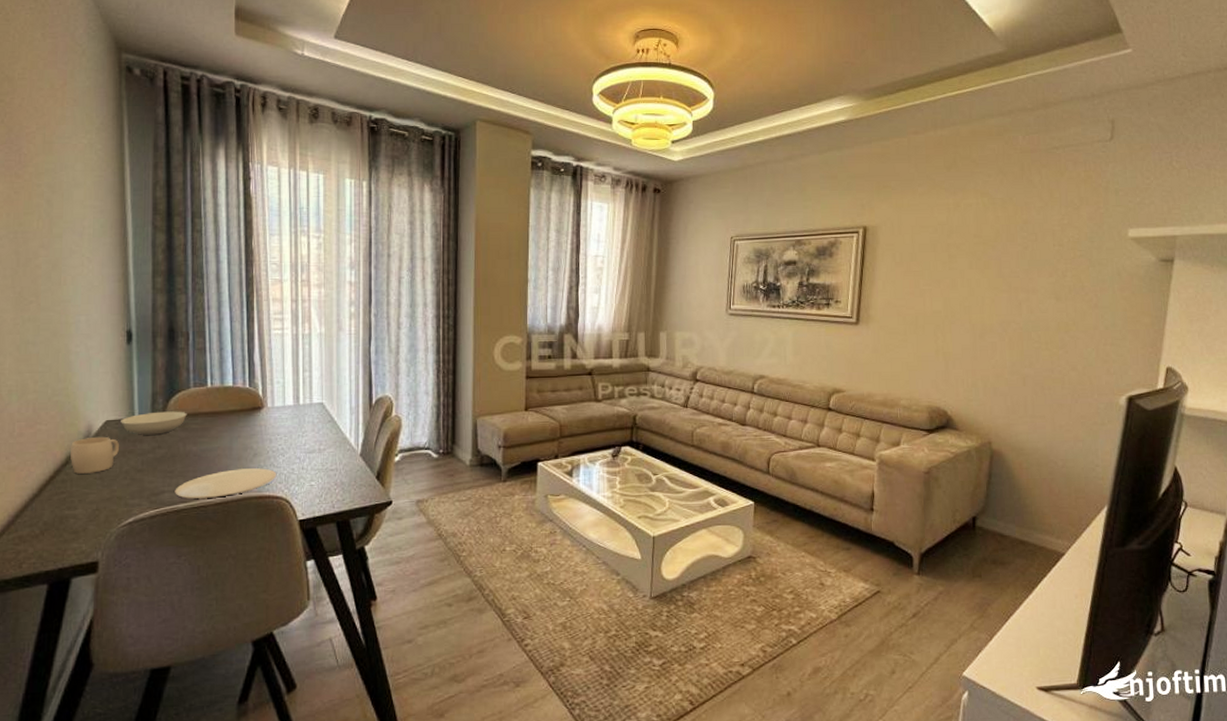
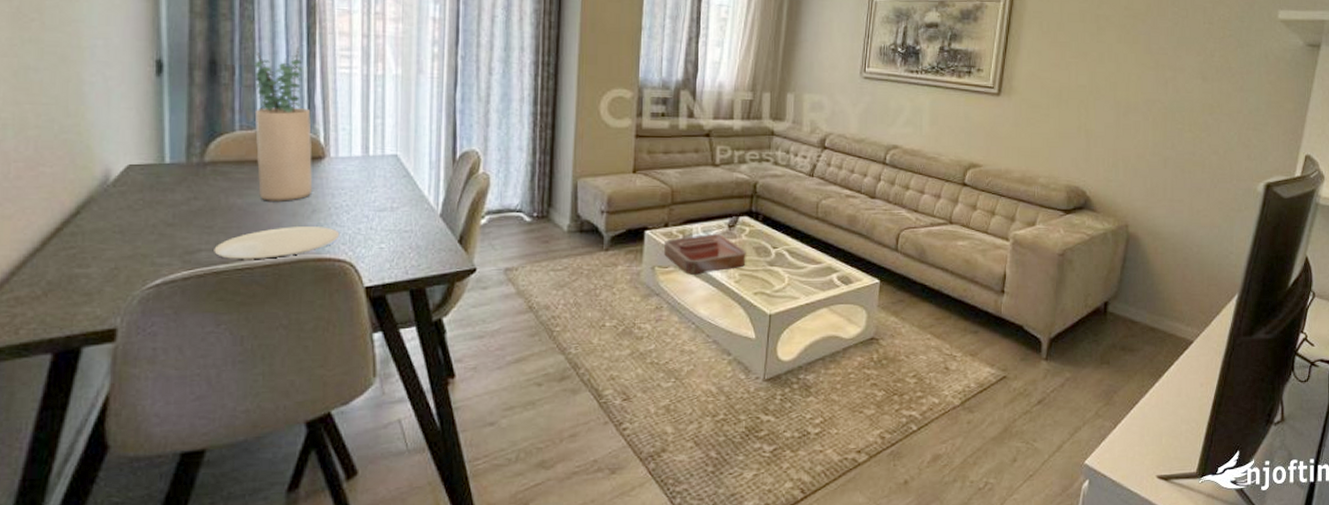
mug: present [70,436,120,474] -> none [82,183,146,226]
bowl: present [121,411,187,436] -> none [147,157,231,185]
vase: none [205,312,254,448] -> present [254,46,313,201]
decorative tray: none [554,463,630,502] -> present [663,233,747,275]

